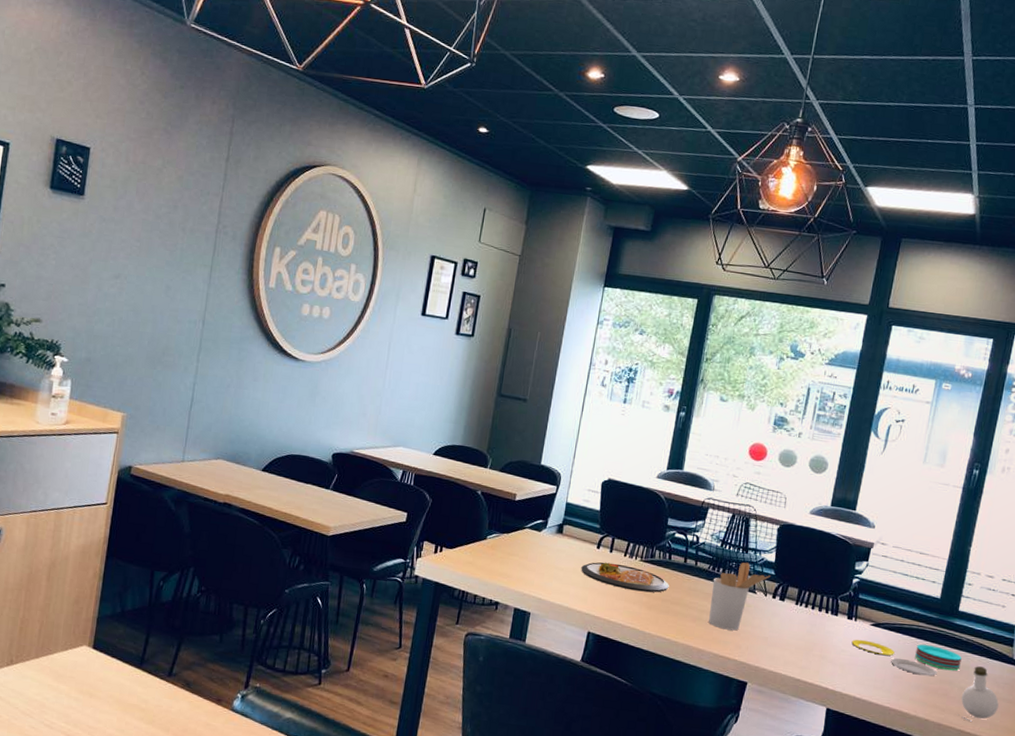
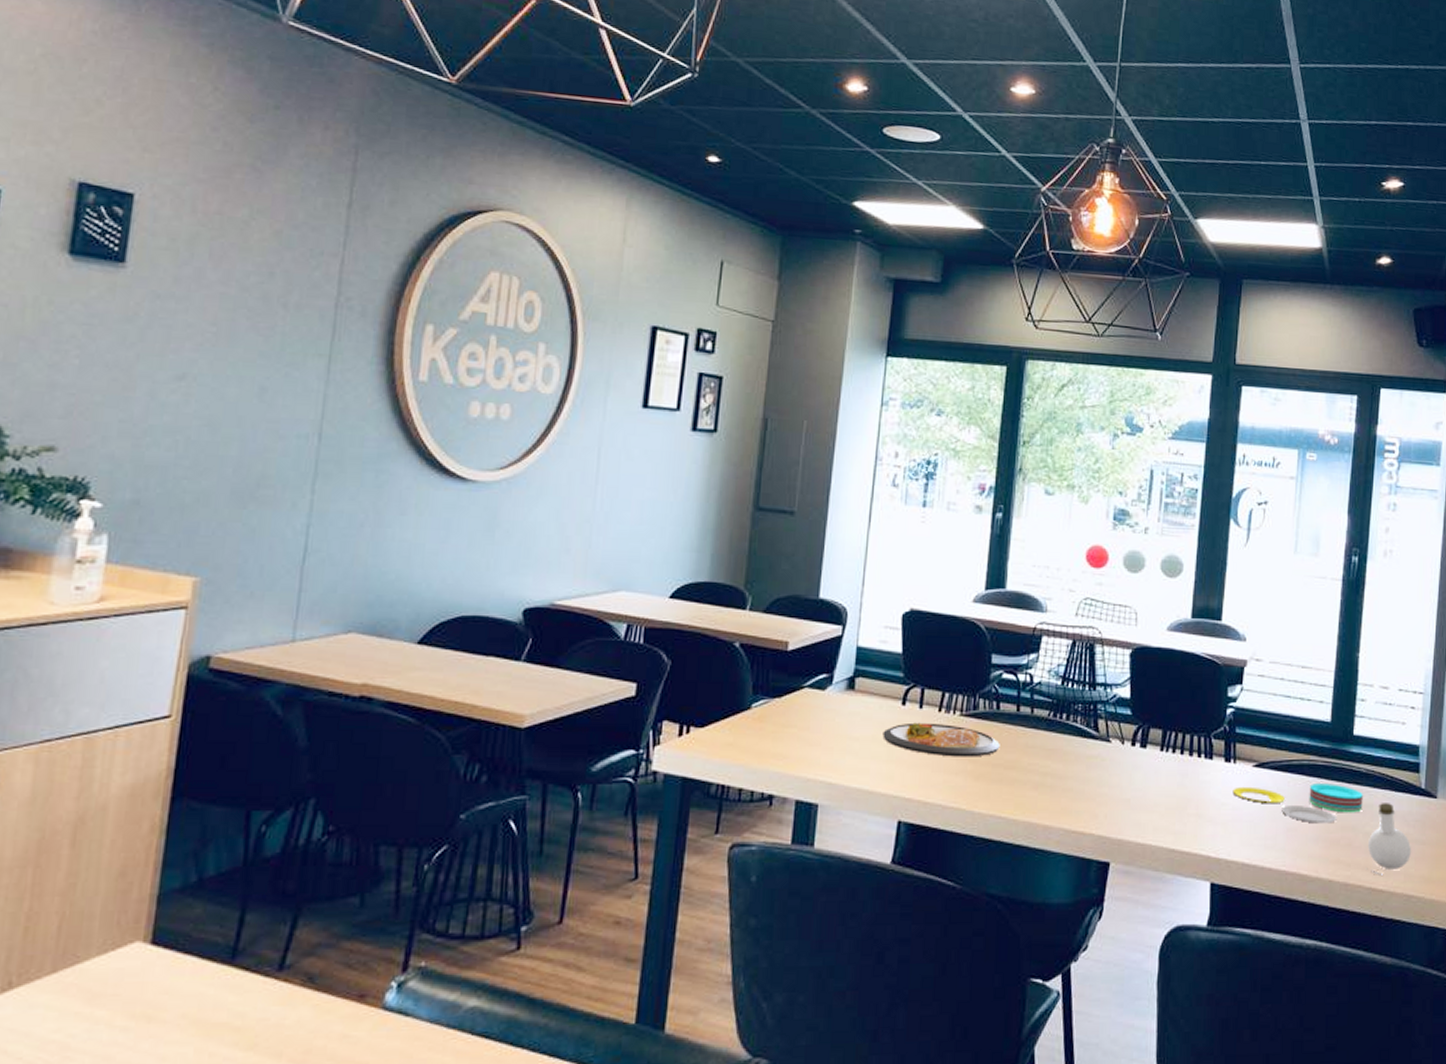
utensil holder: present [709,562,771,631] -> none [1054,702,1127,795]

